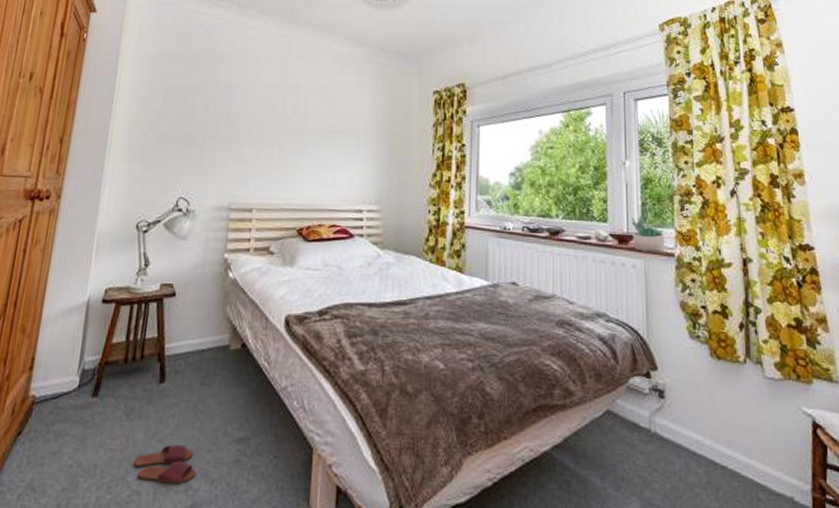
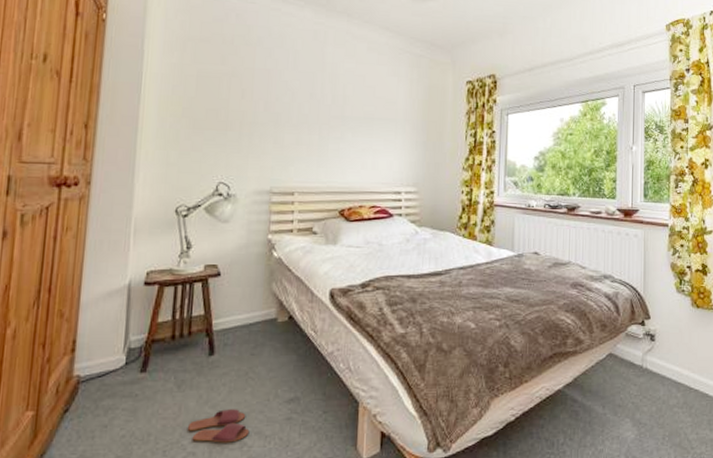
succulent plant: present [631,215,666,252] -> none [635,192,662,223]

